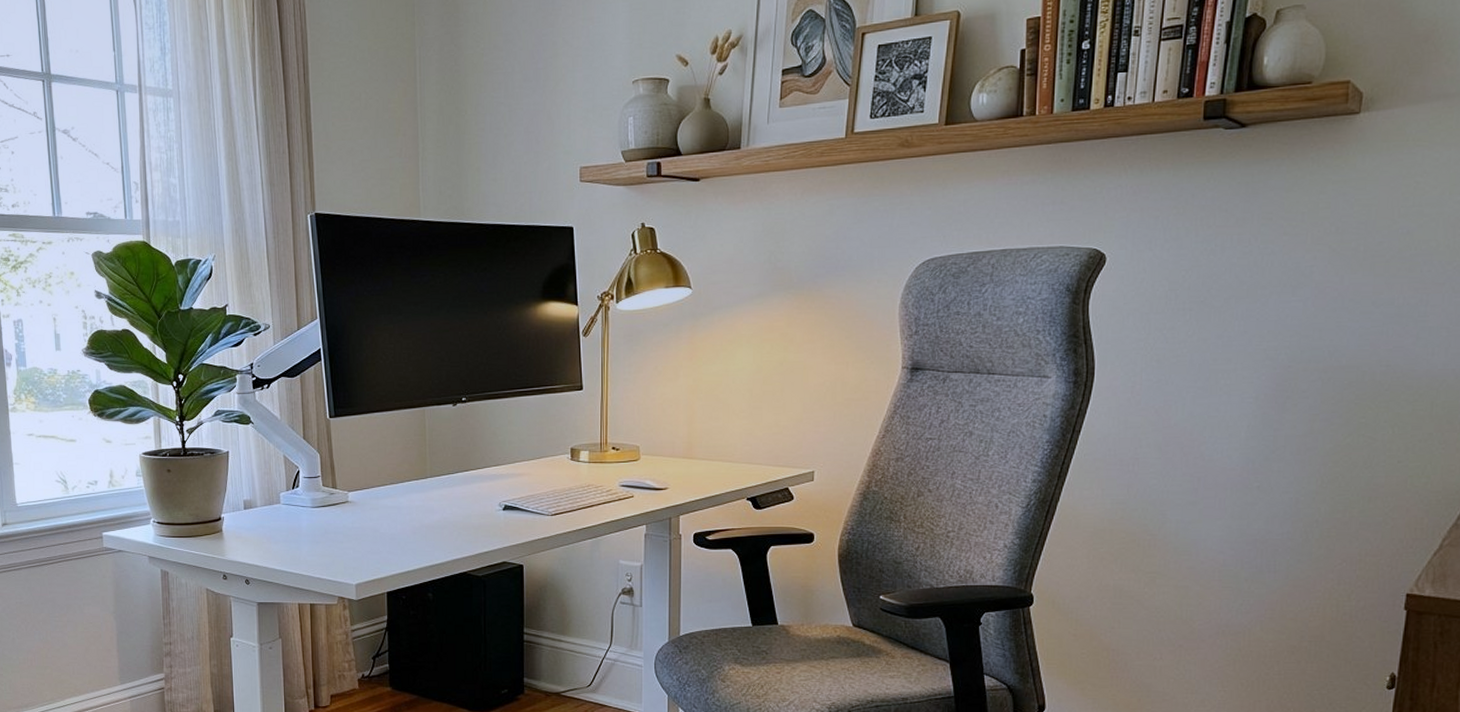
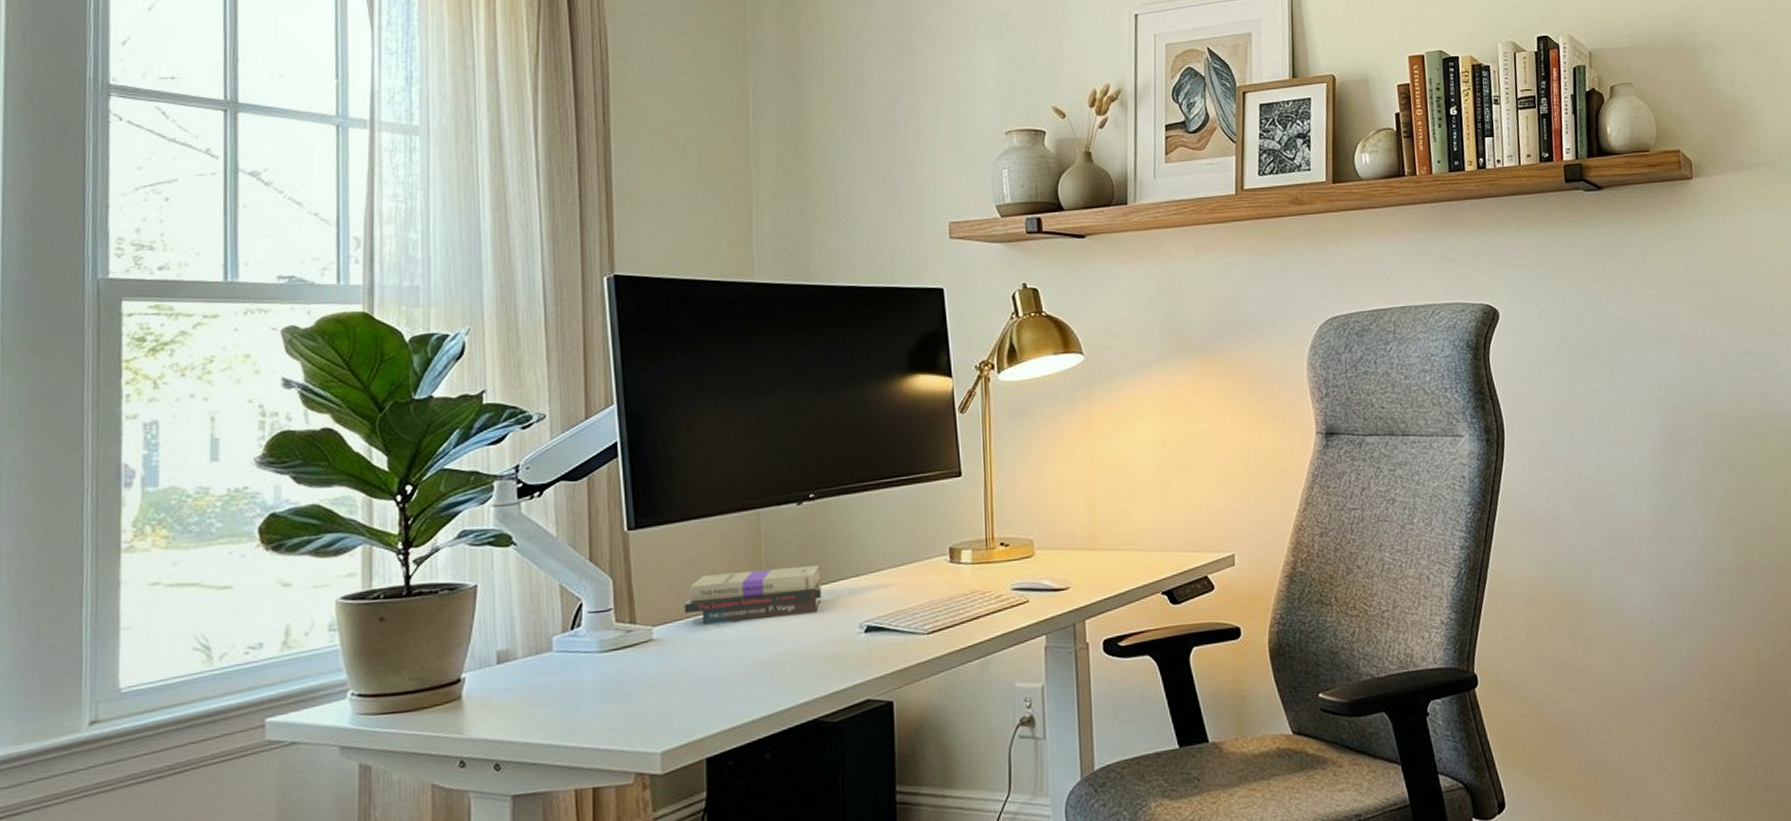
books: none [370,454,471,494] -> present [684,564,822,625]

